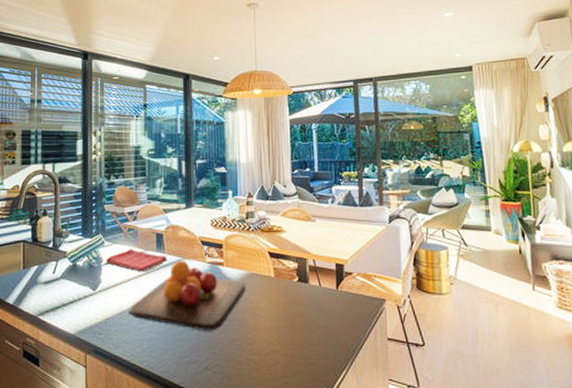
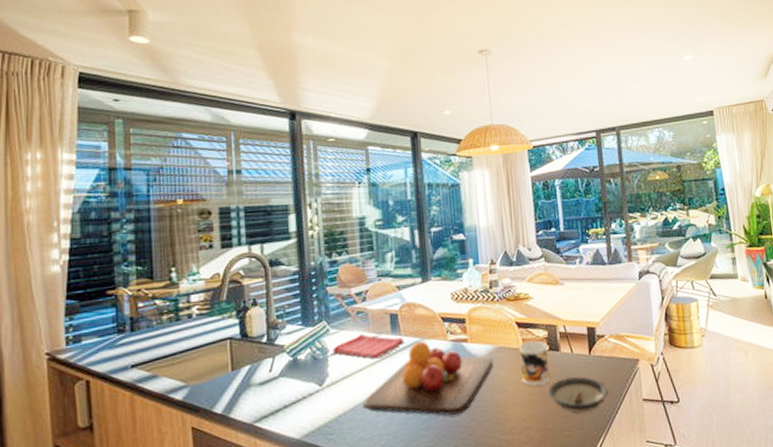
mug: none [270,270,298,312] -> present [519,340,551,386]
saucer: none [296,309,353,344] -> present [549,376,608,413]

